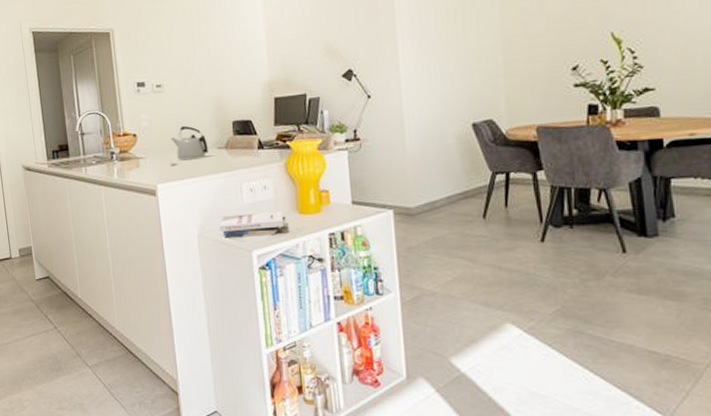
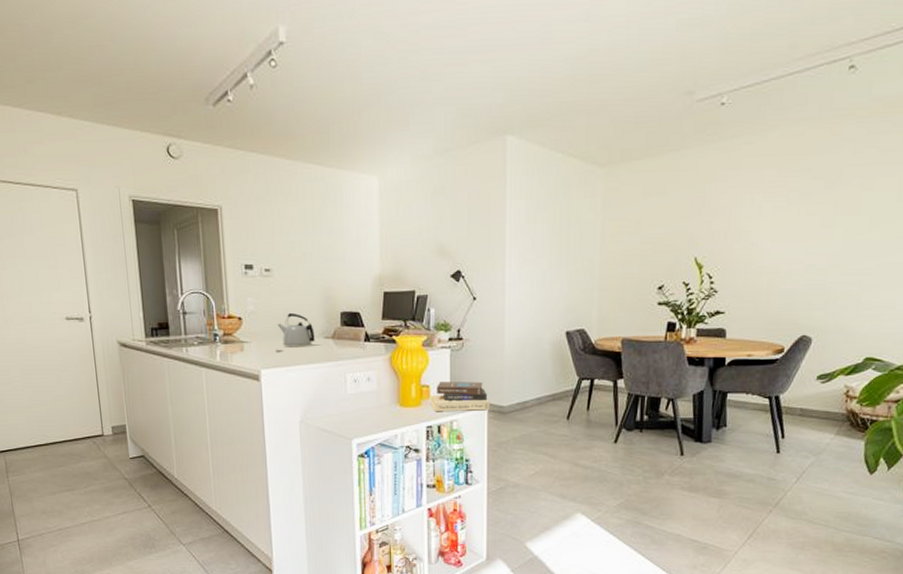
books: present [219,211,287,236] -> none [322,402,388,424]
books: none [330,183,397,218] -> present [430,382,491,412]

